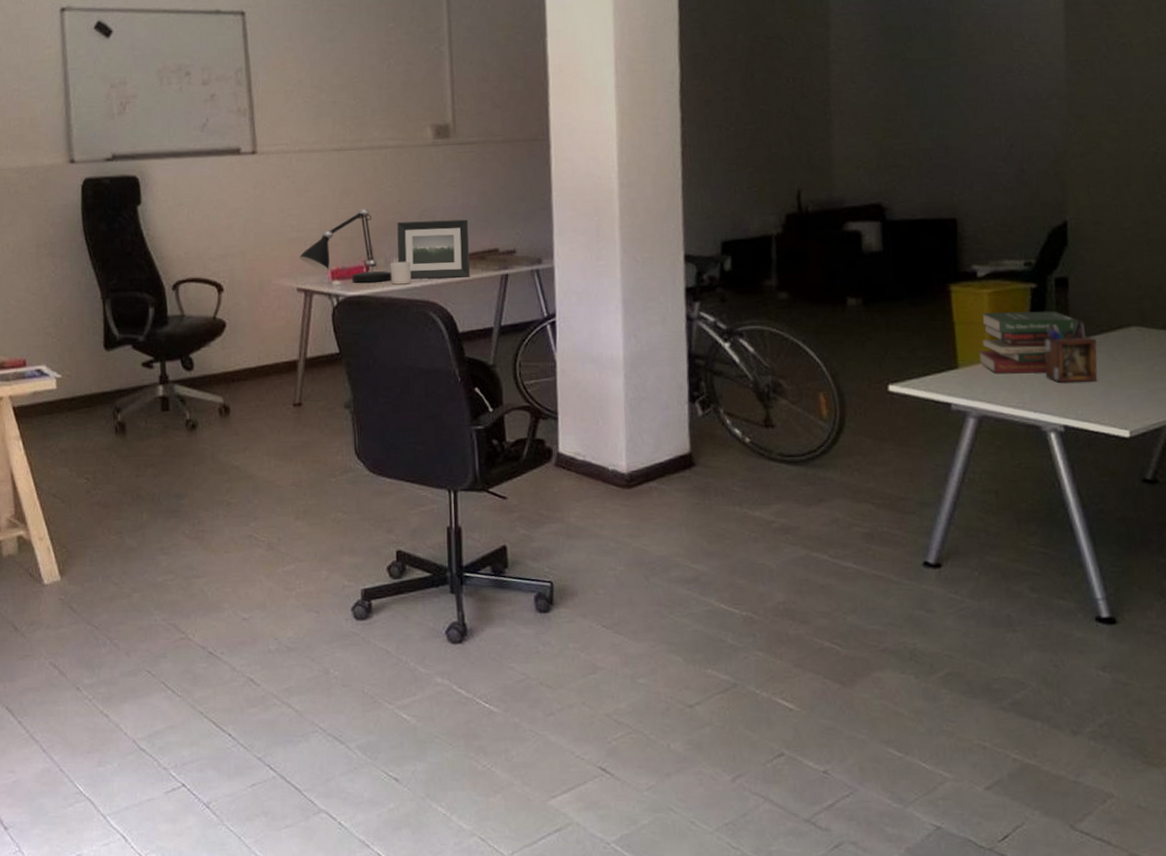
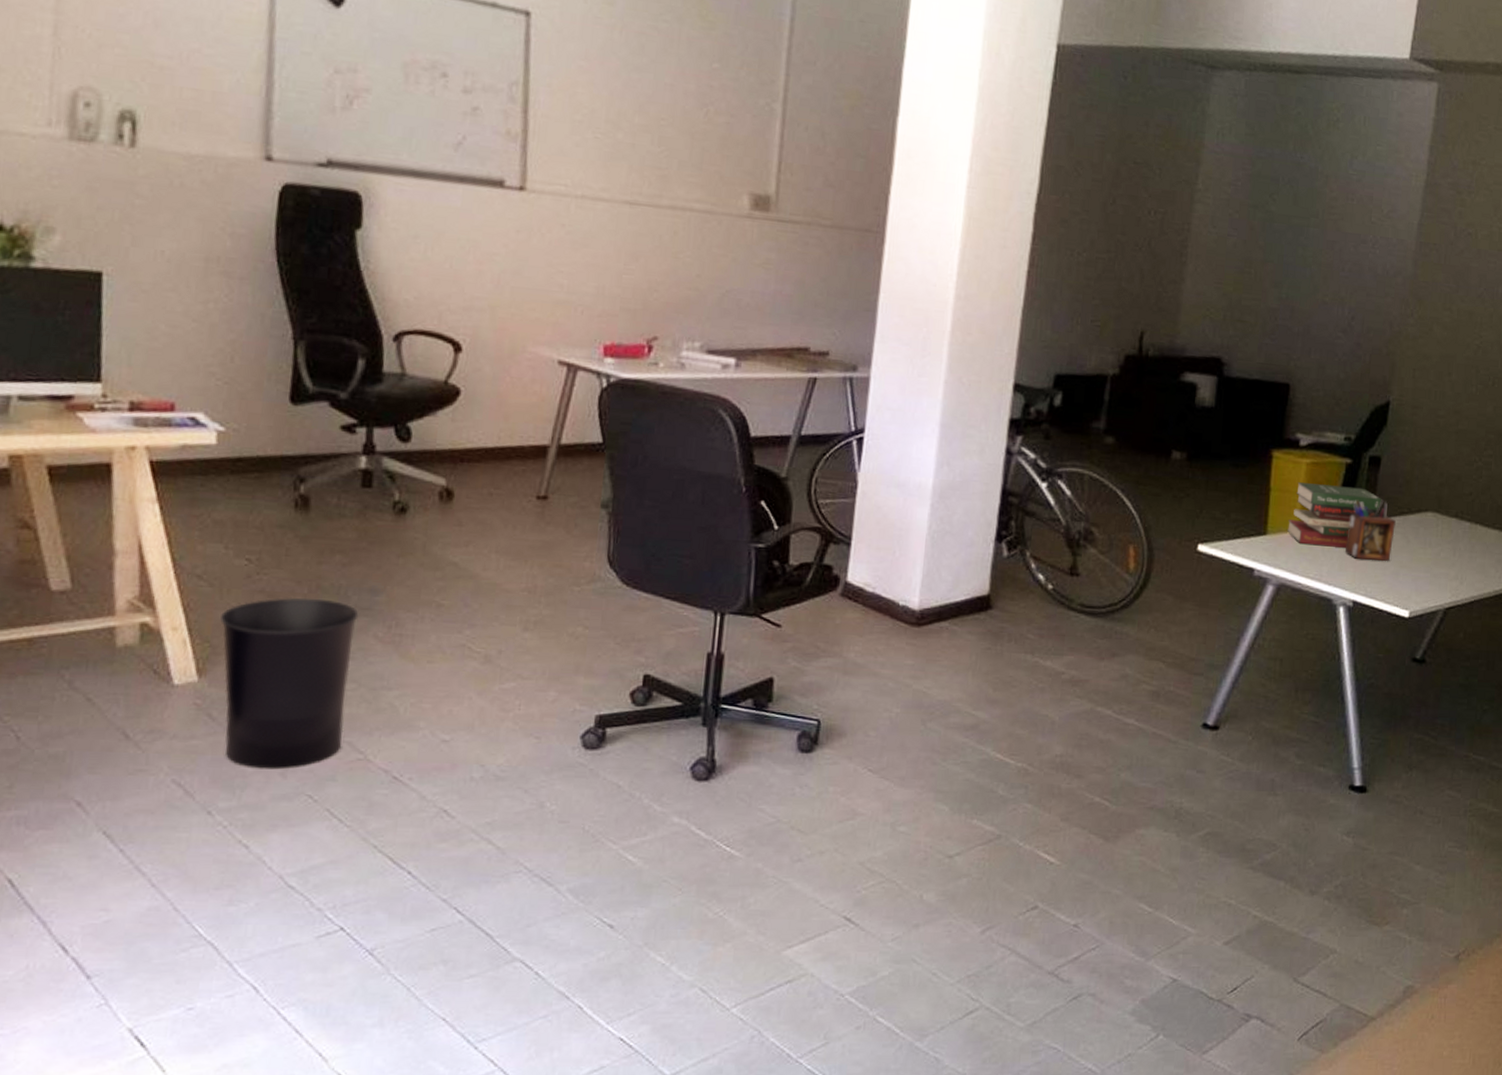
waste bin: none [71,505,170,649] -> present [219,597,359,768]
desk lamp: present [299,209,392,283] -> none [566,278,679,367]
mug: present [390,262,412,285] -> none [677,346,704,374]
picture frame: present [397,219,470,279] -> none [689,300,779,375]

